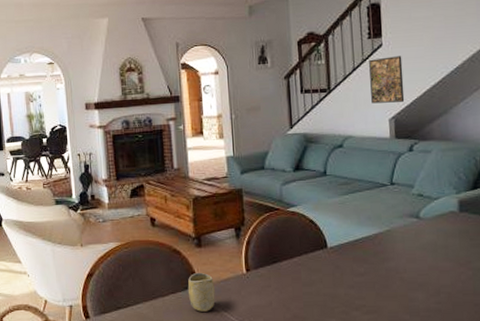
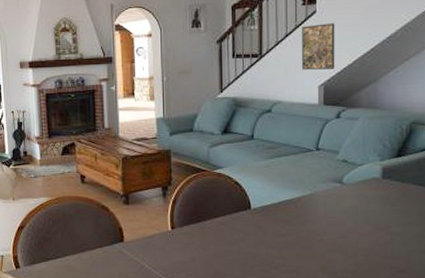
cup: present [187,272,215,312] -> none [114,228,140,265]

